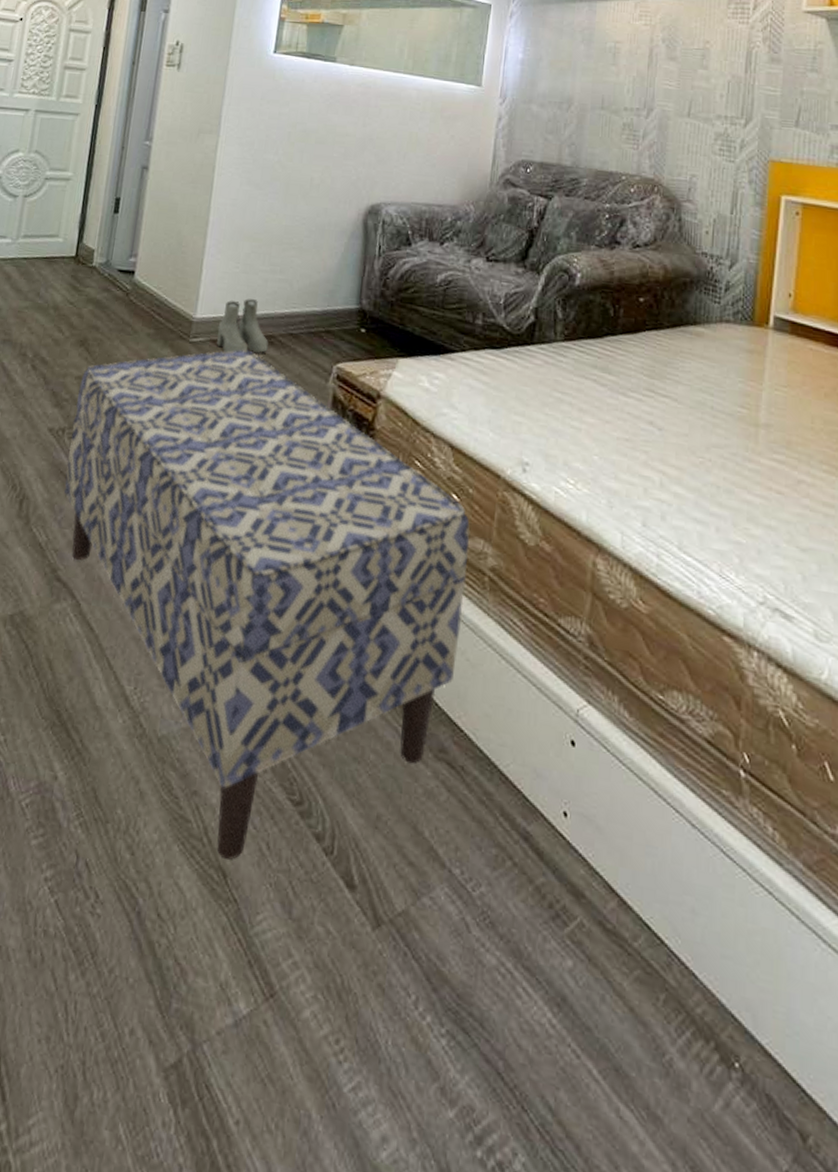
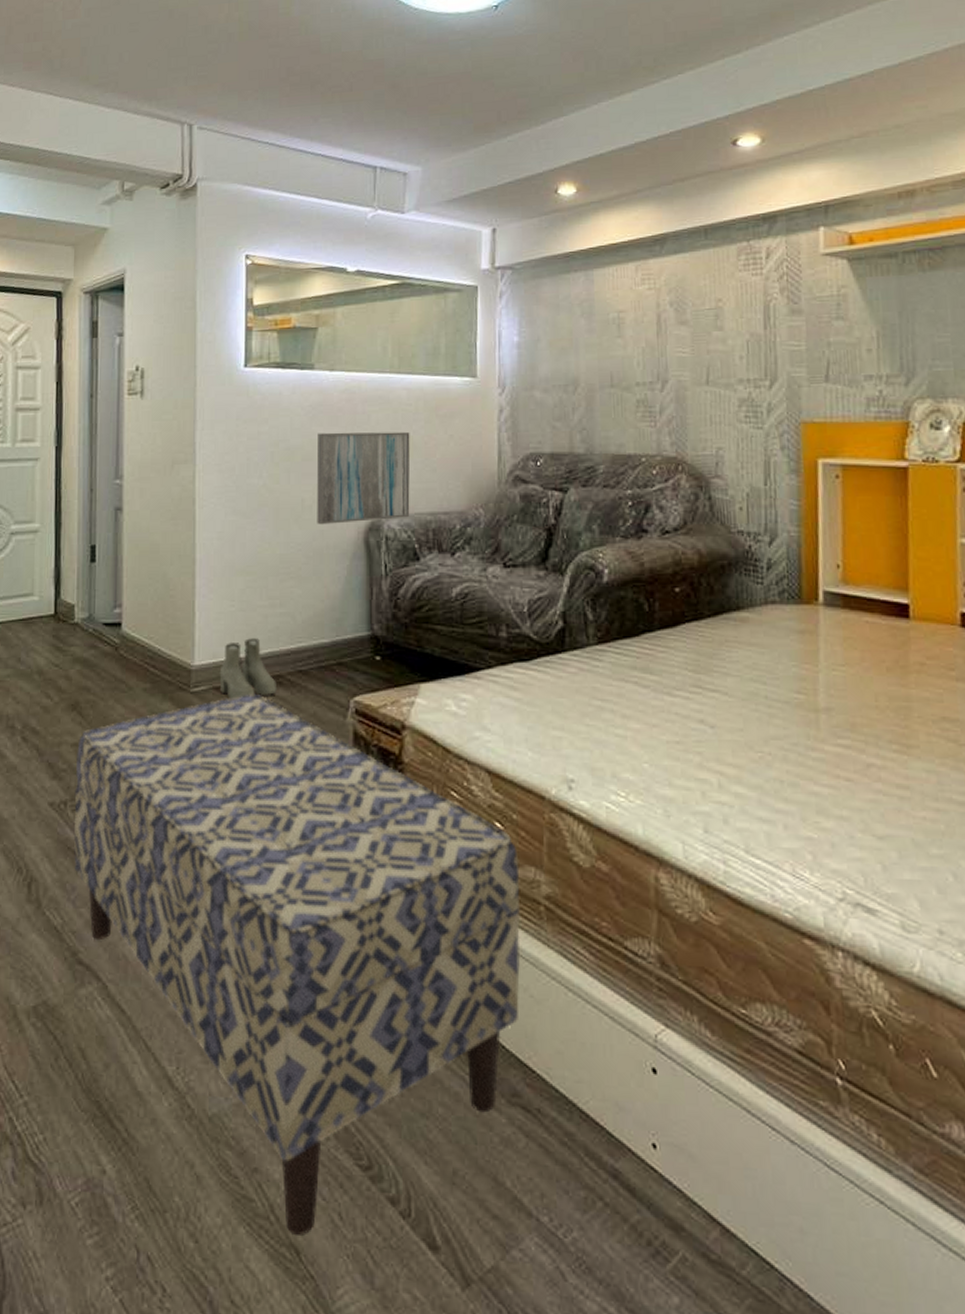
wall art: none [322,120,416,206] -> present [316,431,411,525]

